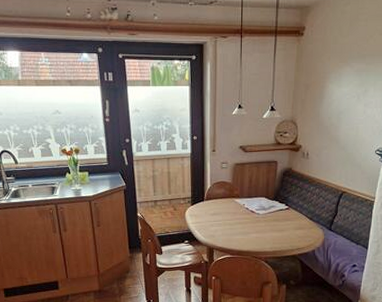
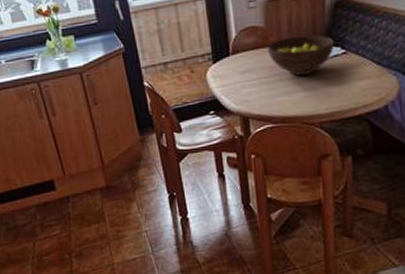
fruit bowl: none [232,192,281,221] -> present [267,35,335,76]

